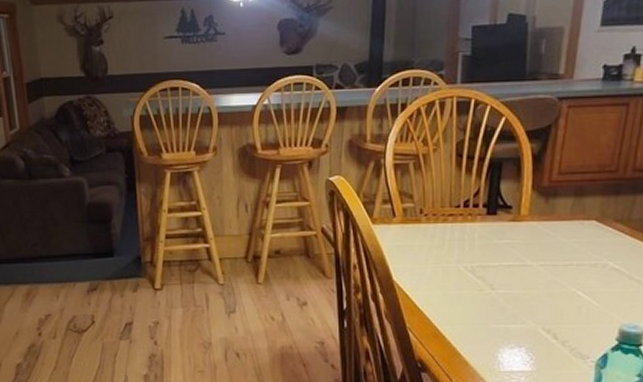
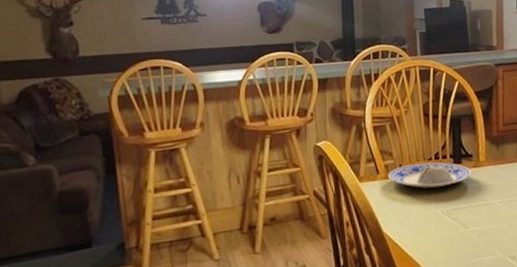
plate: none [406,209,508,240] -> present [388,162,472,189]

